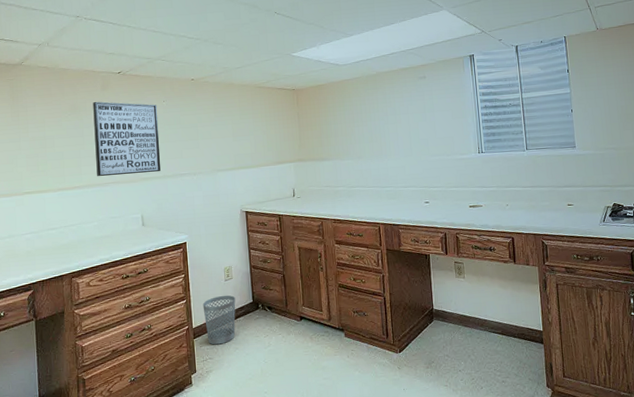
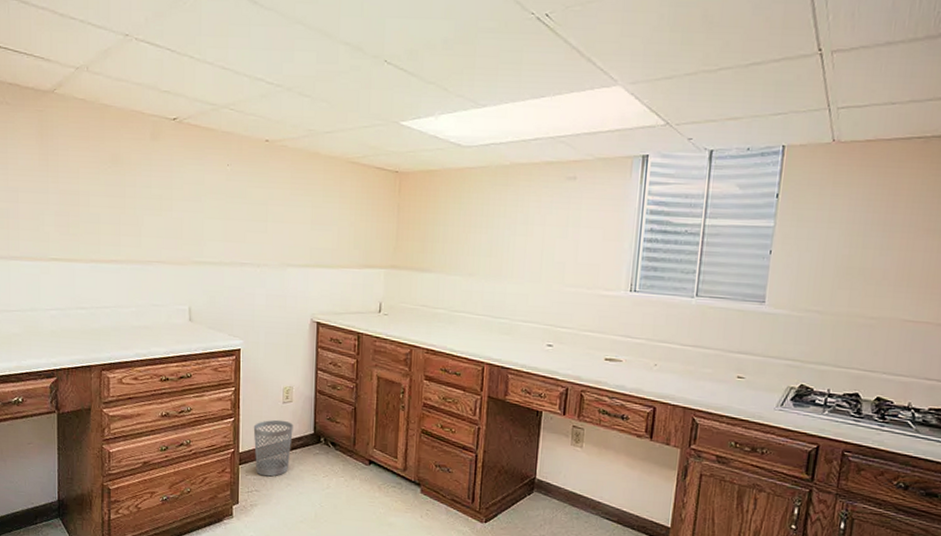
wall art: present [93,101,161,176] -> none [139,153,219,257]

